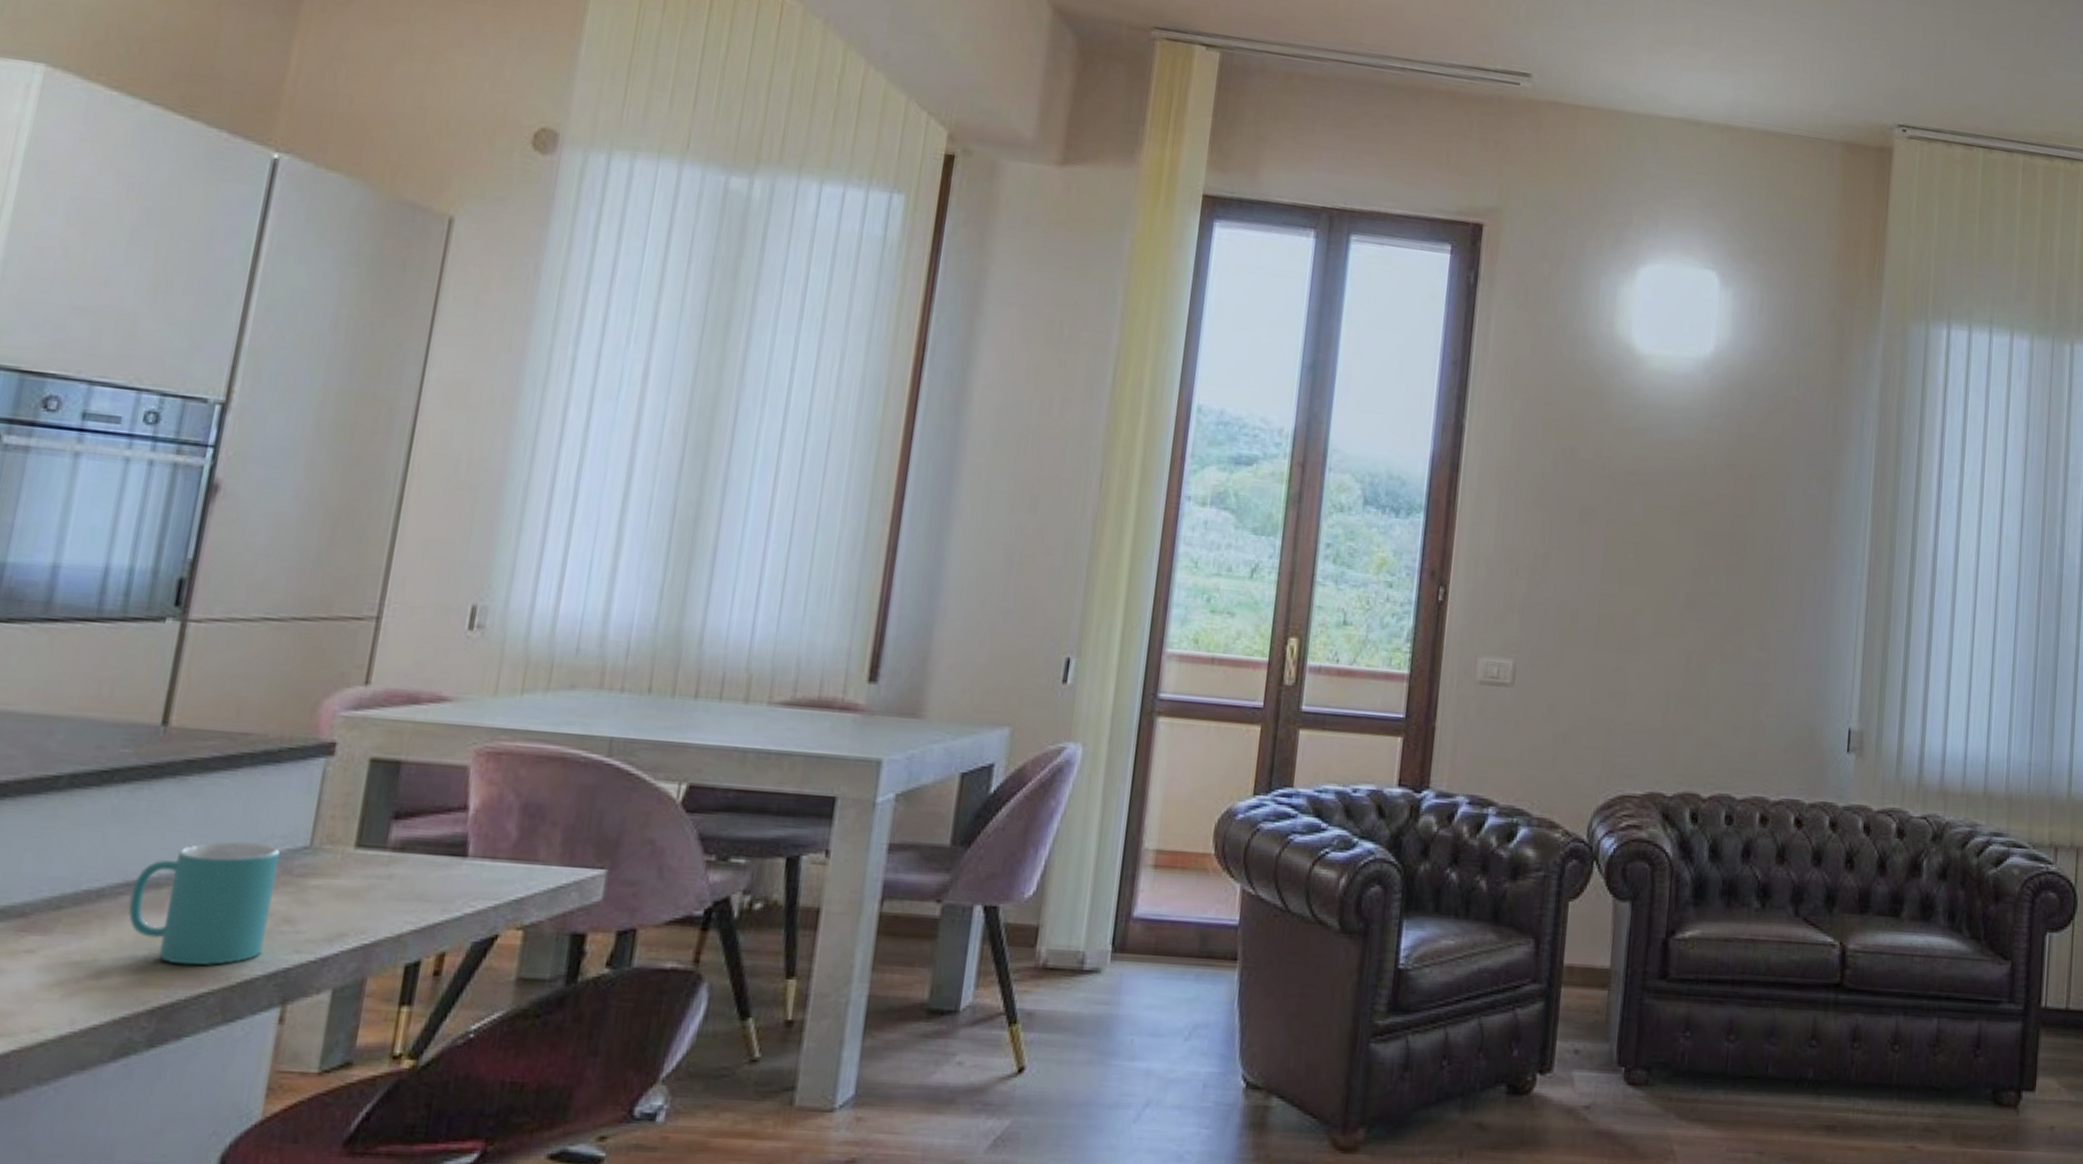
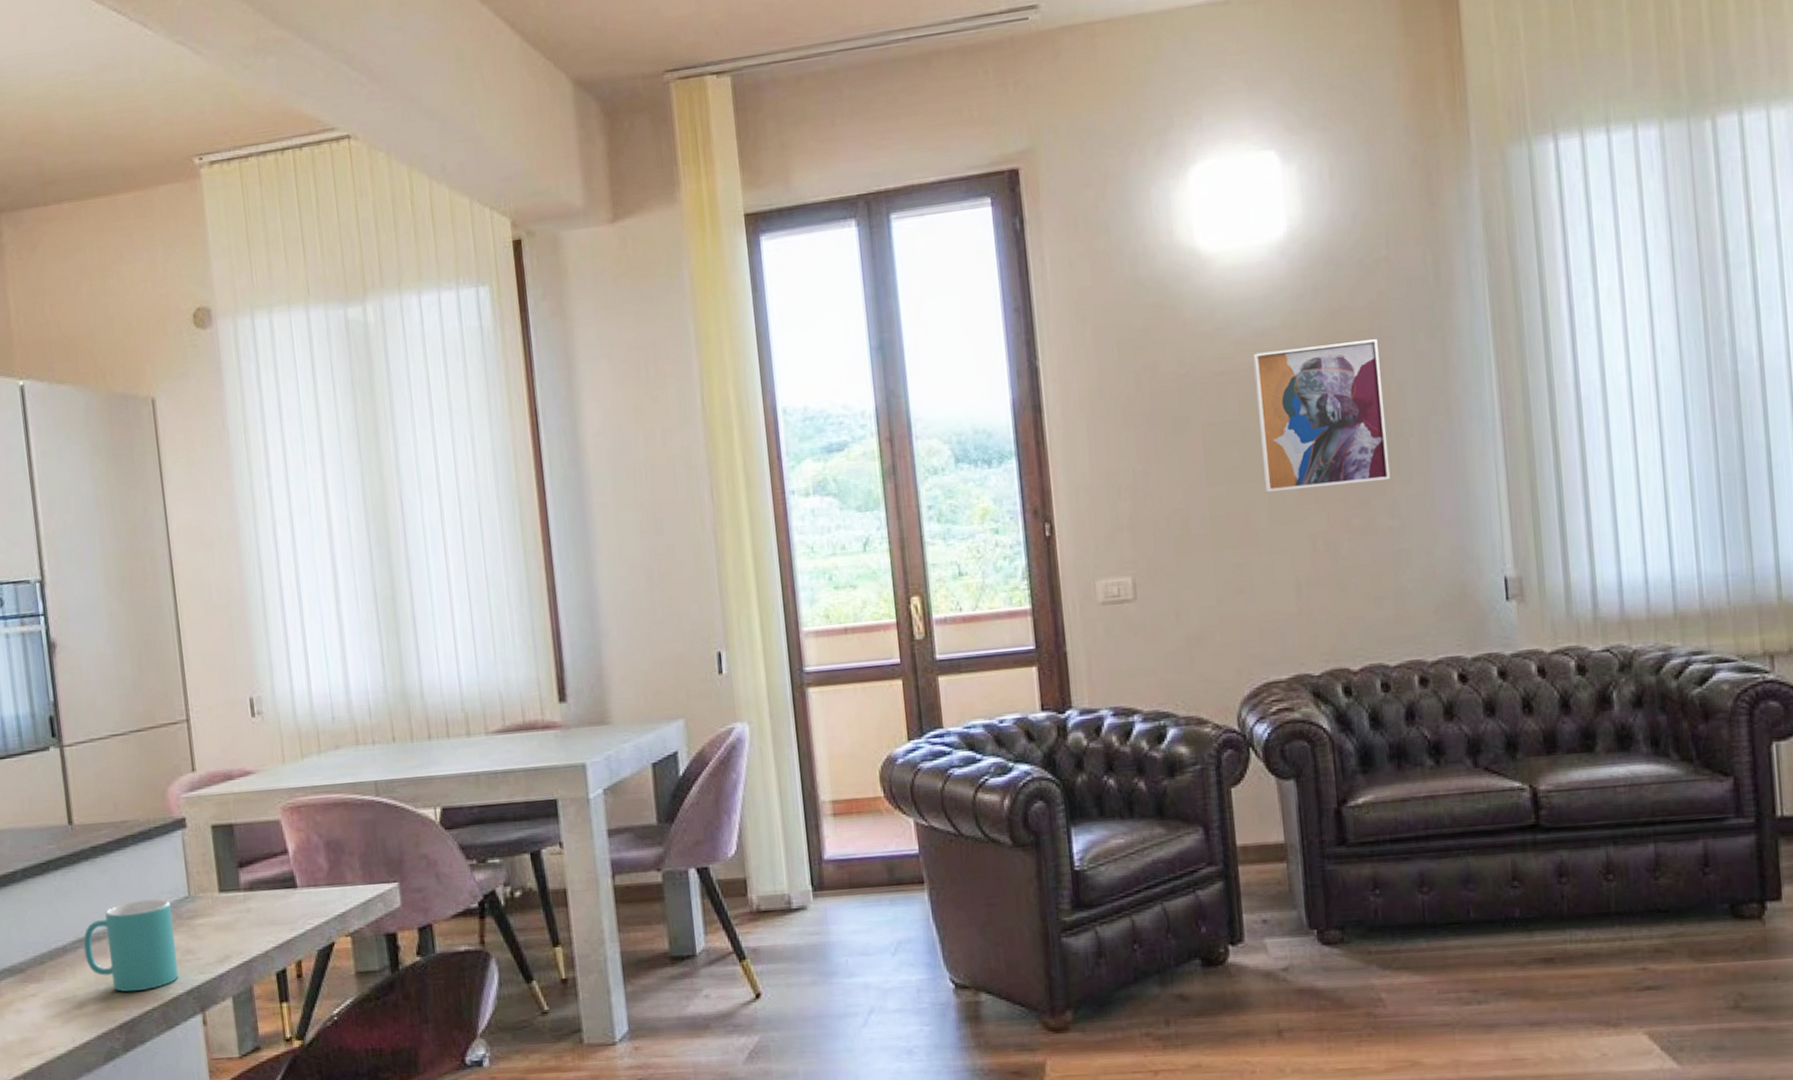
wall art: none [1654,461,1775,612] -> present [1253,339,1391,493]

